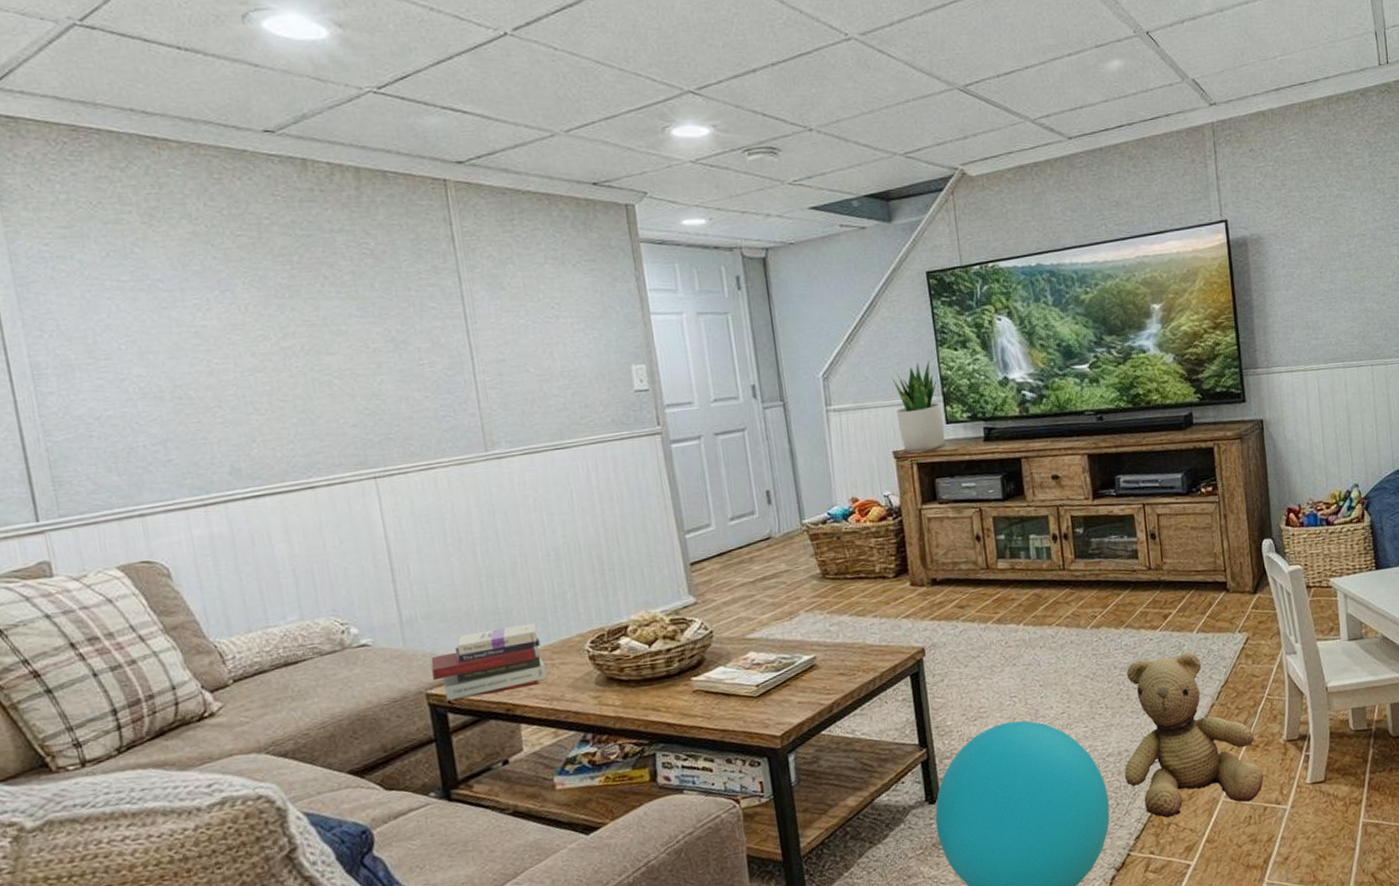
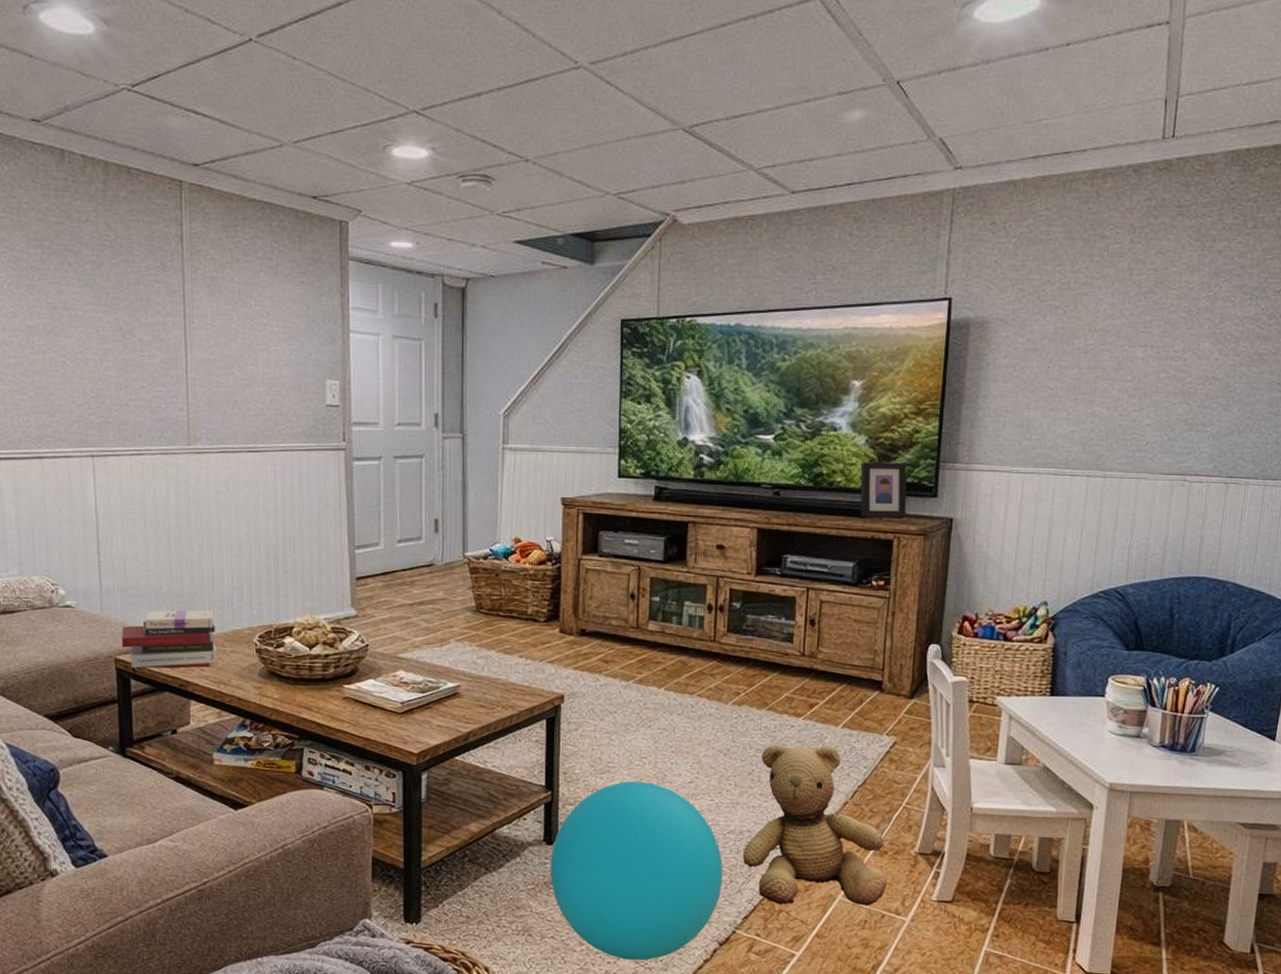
planter: present [892,361,946,455] -> none [570,411,616,504]
picture frame: none [1172,374,1221,431] -> present [860,462,907,519]

